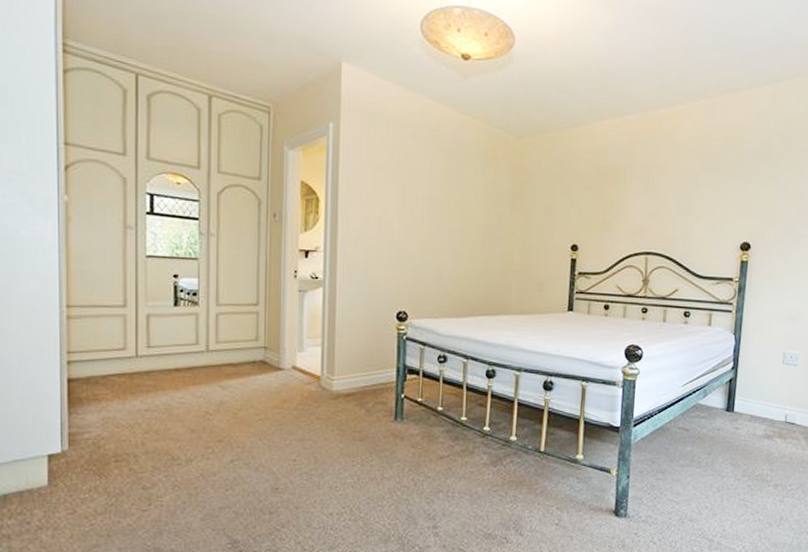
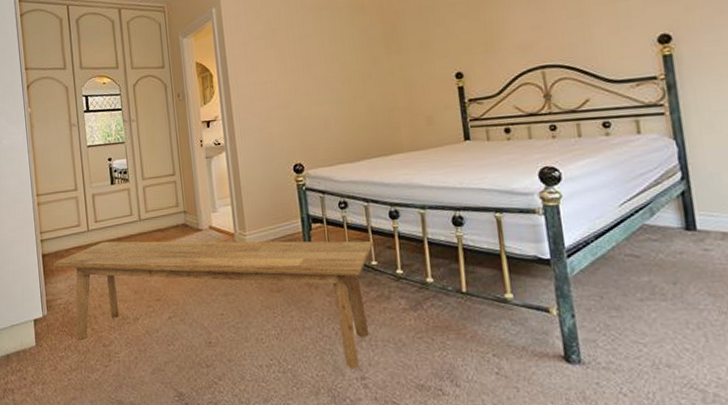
bench: none [83,370,467,519] -> present [53,241,374,370]

